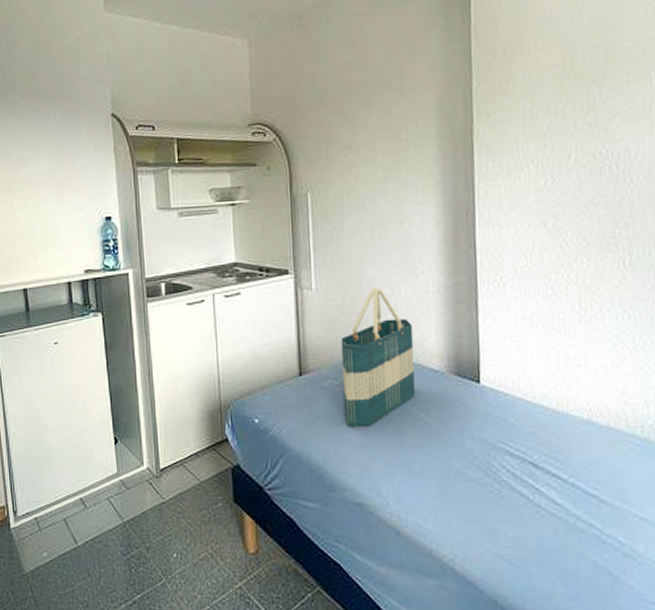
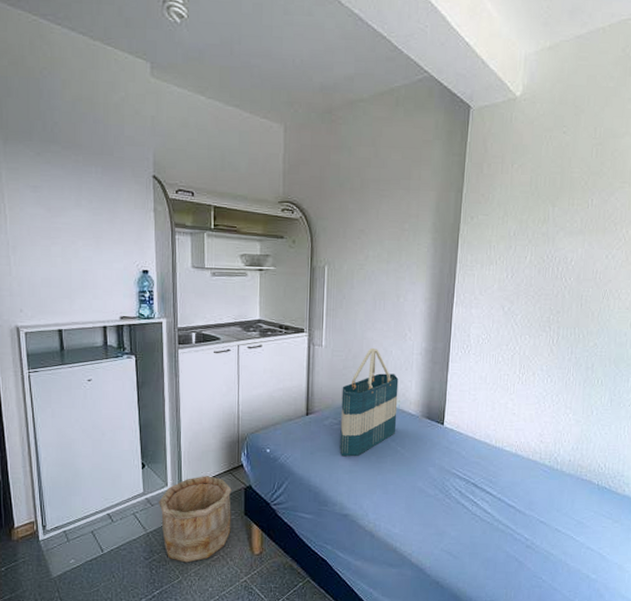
wooden bucket: none [135,452,219,561] -> present [159,476,232,563]

